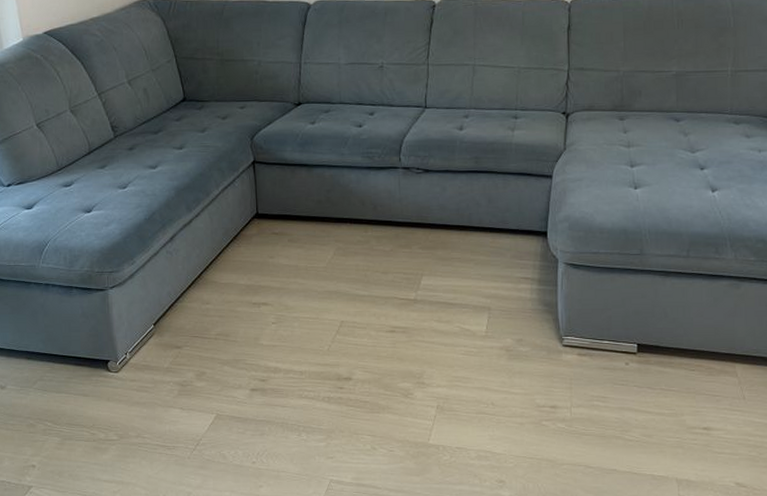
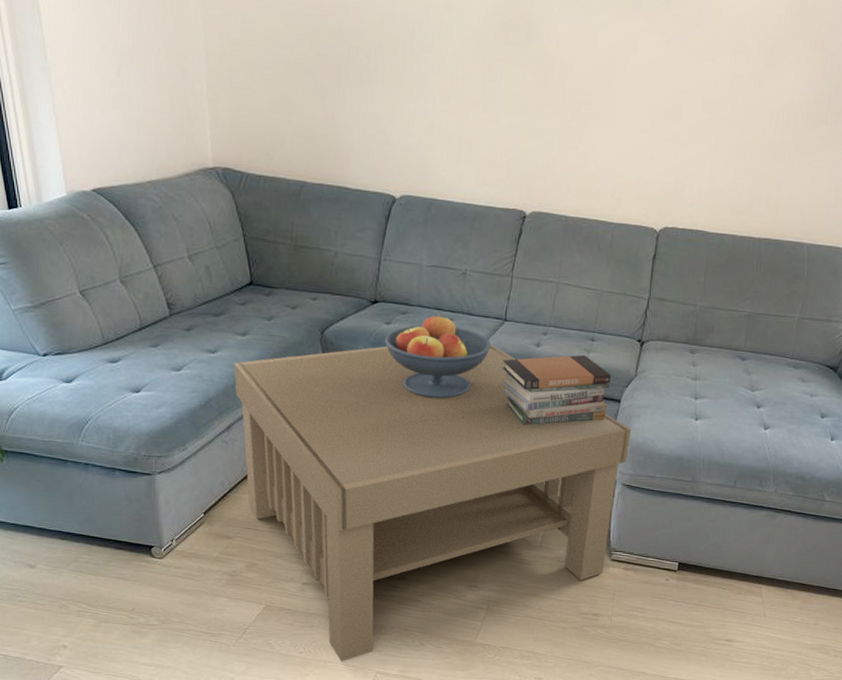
coffee table: none [173,132,567,471] -> present [233,343,631,662]
fruit bowl: none [310,108,414,191] -> present [384,313,491,399]
book stack: none [427,134,539,211] -> present [501,355,611,426]

